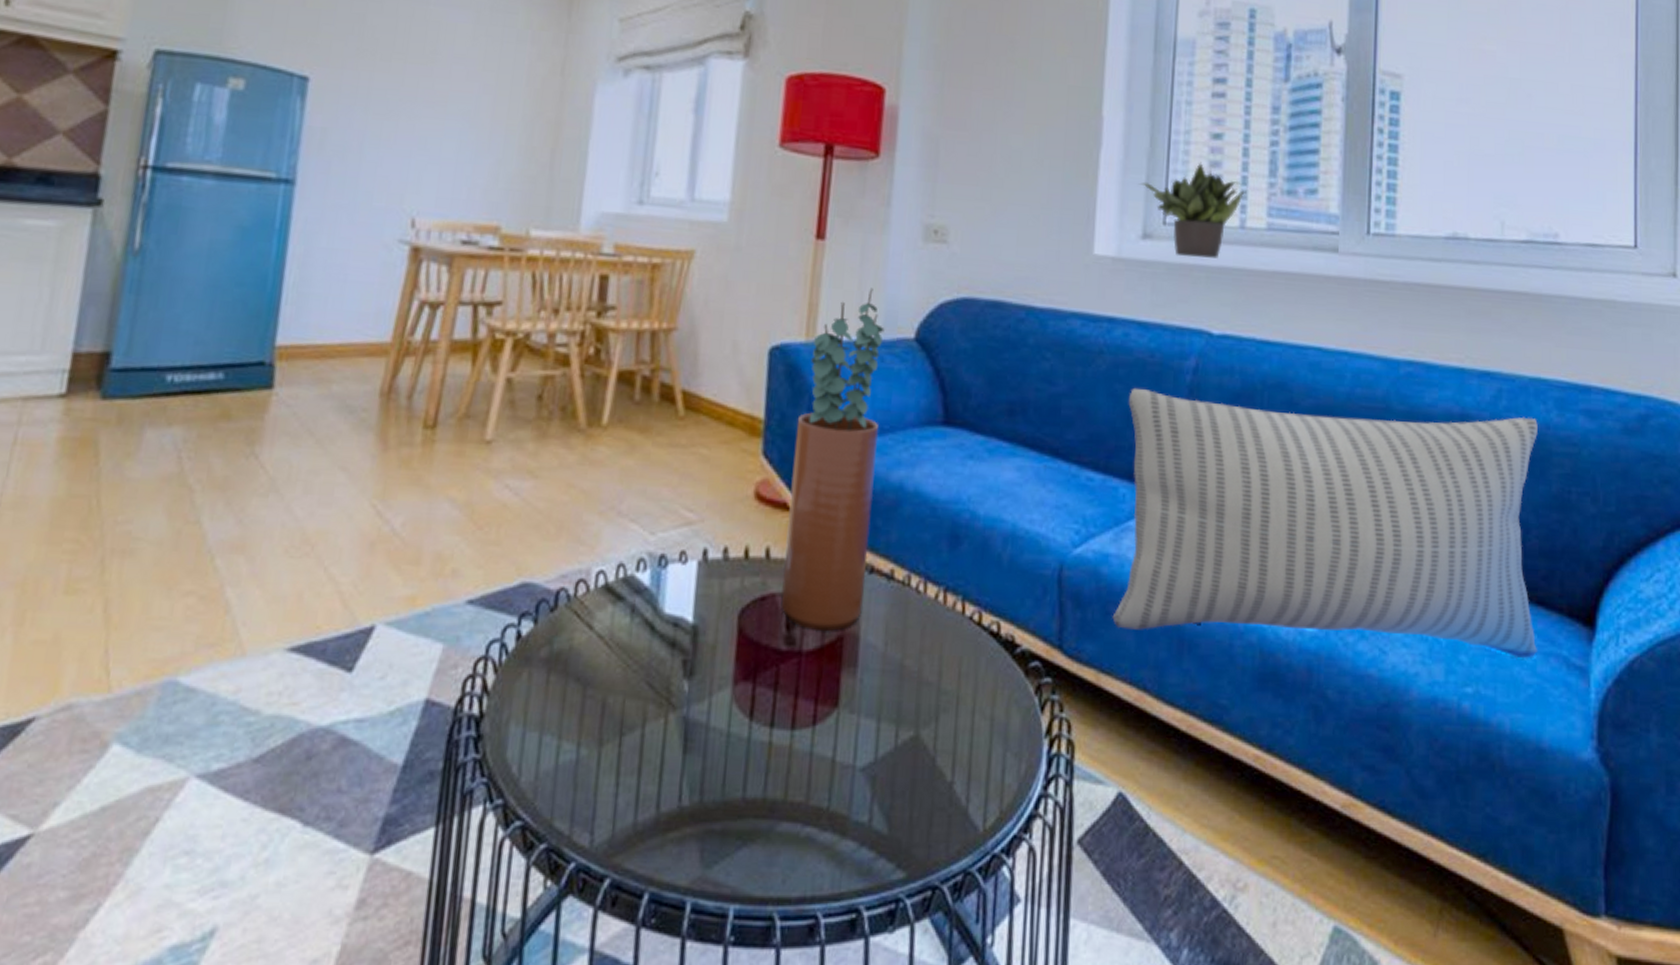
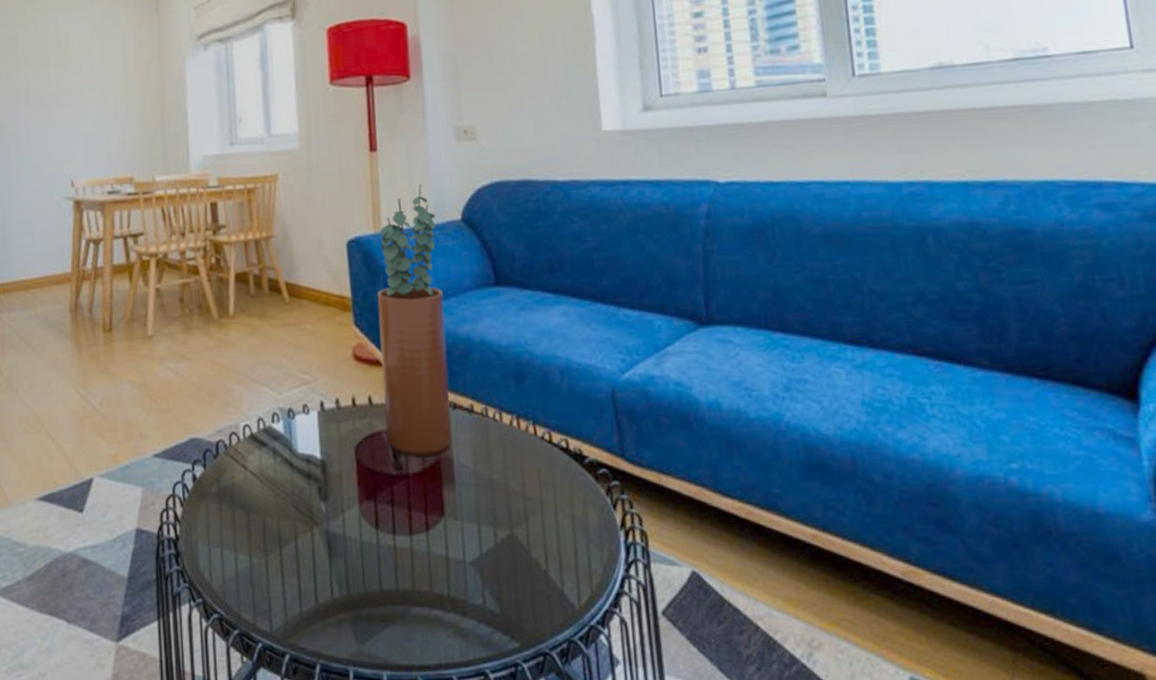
pillow: present [1112,387,1538,659] -> none [651,217,1080,437]
potted plant: present [1139,162,1245,259] -> none [633,39,731,122]

